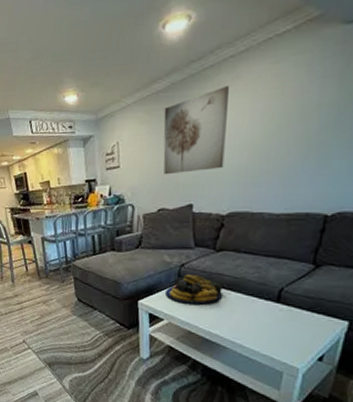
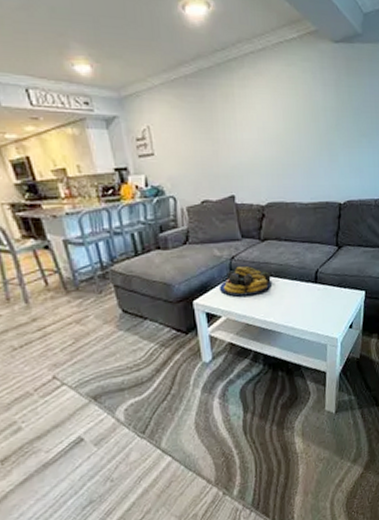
wall art: present [163,86,229,175] -> none [195,80,258,165]

